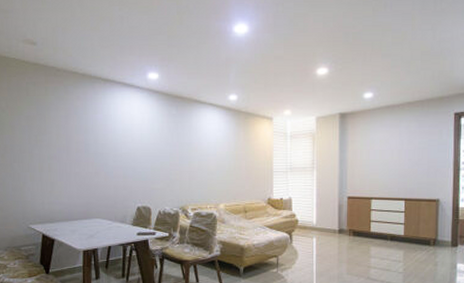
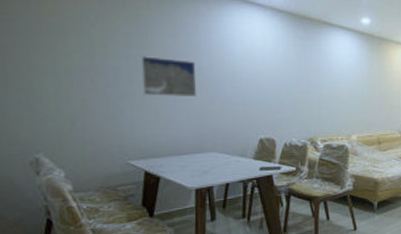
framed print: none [40,134,85,171] -> present [140,55,197,98]

